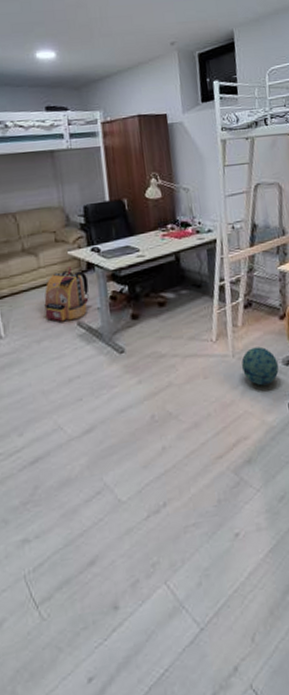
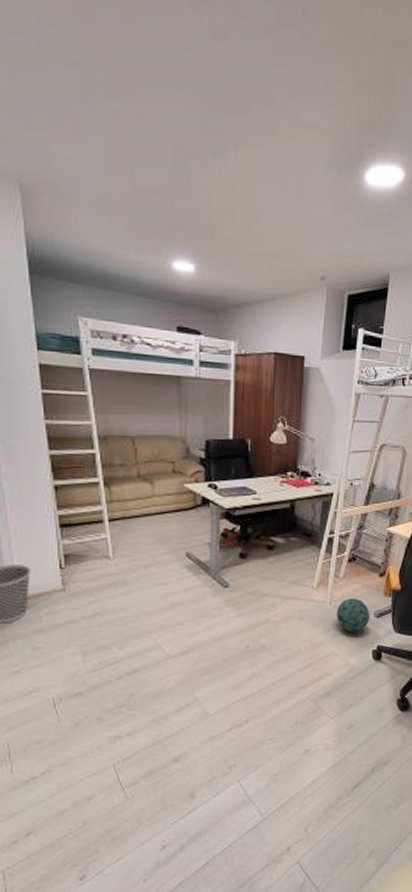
backpack: present [44,266,89,322] -> none [155,499,202,551]

